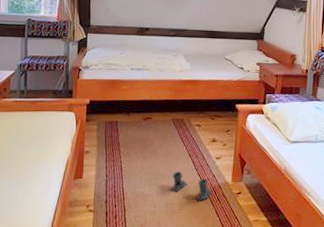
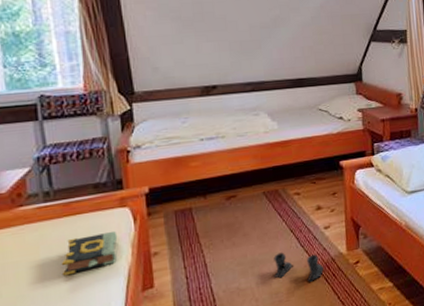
book: none [23,128,64,156] -> present [61,230,118,276]

